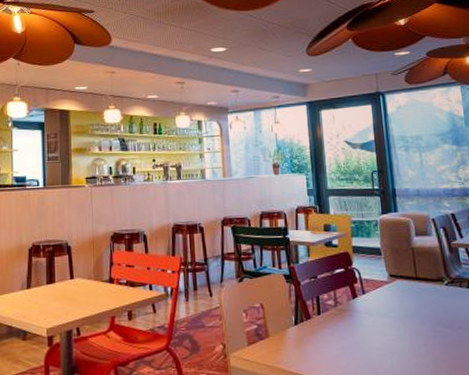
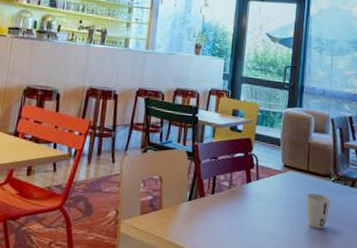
cup: none [420,299,448,338] -> present [305,193,330,229]

